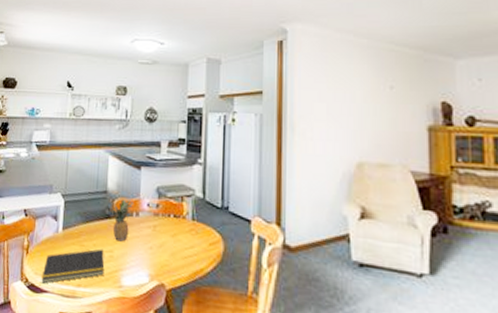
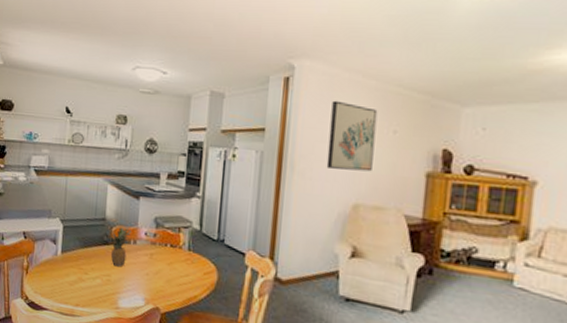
notepad: present [41,248,105,284] -> none [41,272,102,302]
wall art: none [326,60,373,129] -> present [326,100,378,172]

